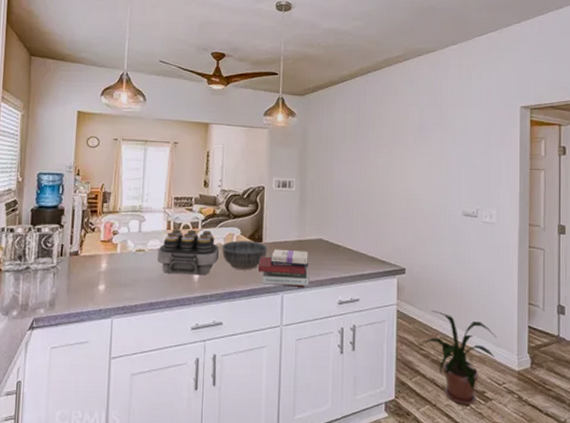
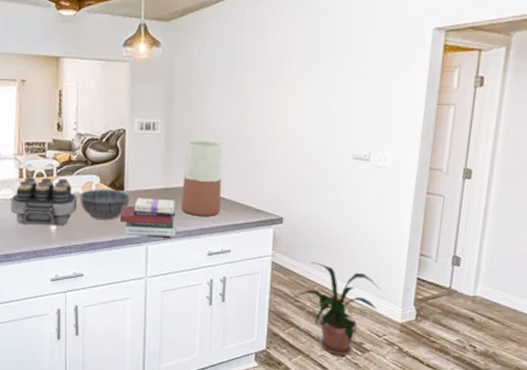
vase: none [313,197,350,267] -> present [180,140,223,216]

